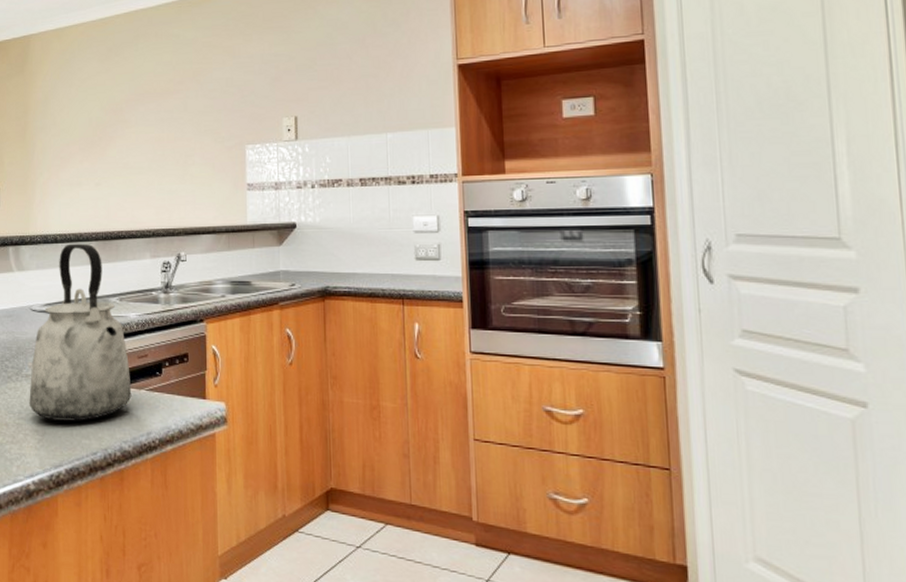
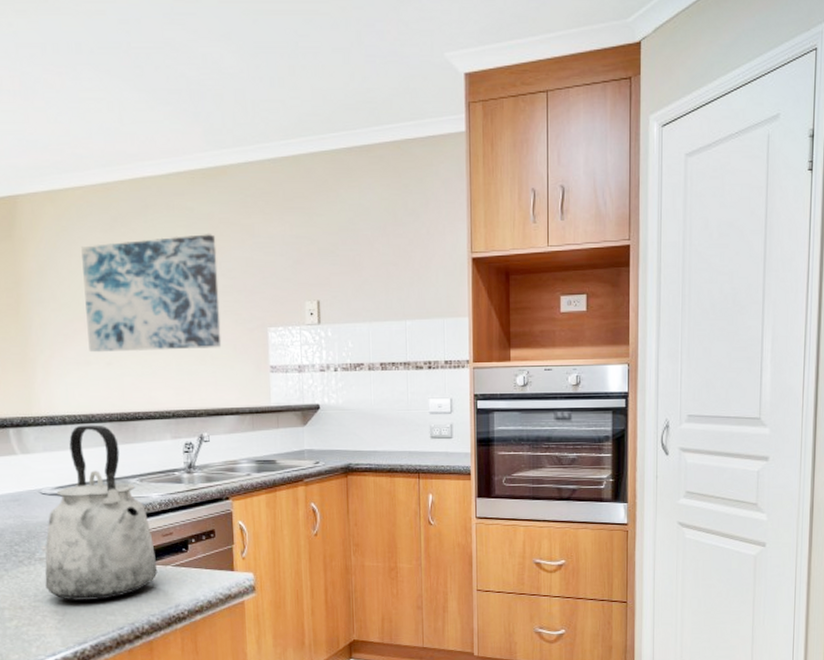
wall art: none [80,57,201,174] -> present [81,234,222,353]

